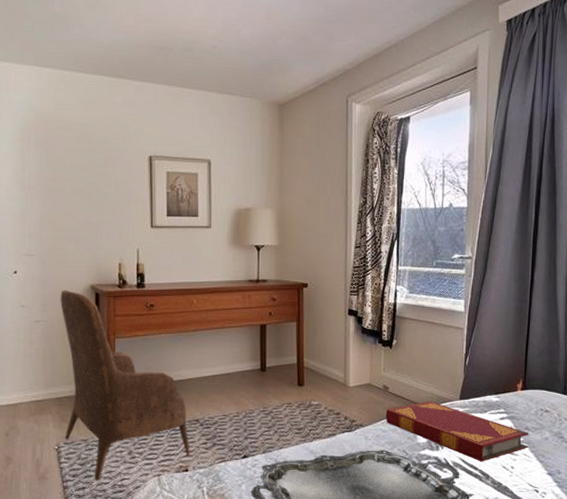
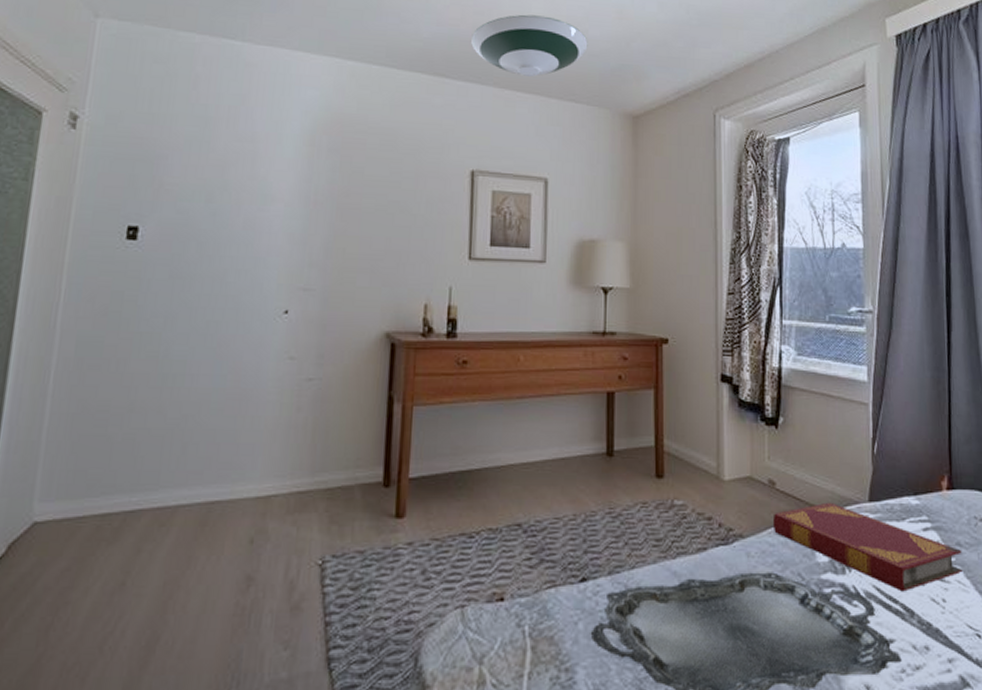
armchair: present [60,290,190,481] -> none [333,337,508,614]
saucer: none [144,19,241,74] -> present [471,14,588,77]

